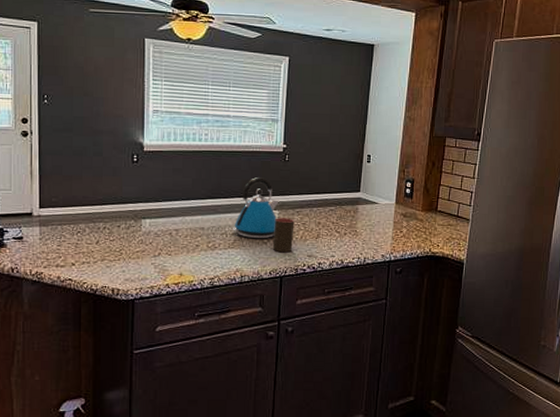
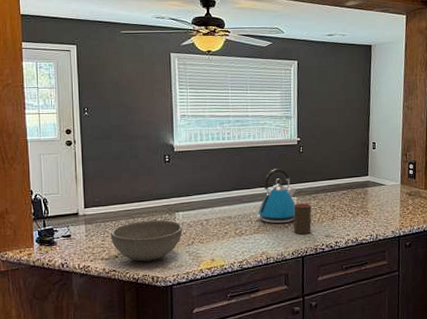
bowl: none [68,226,149,272] -> present [111,220,183,262]

